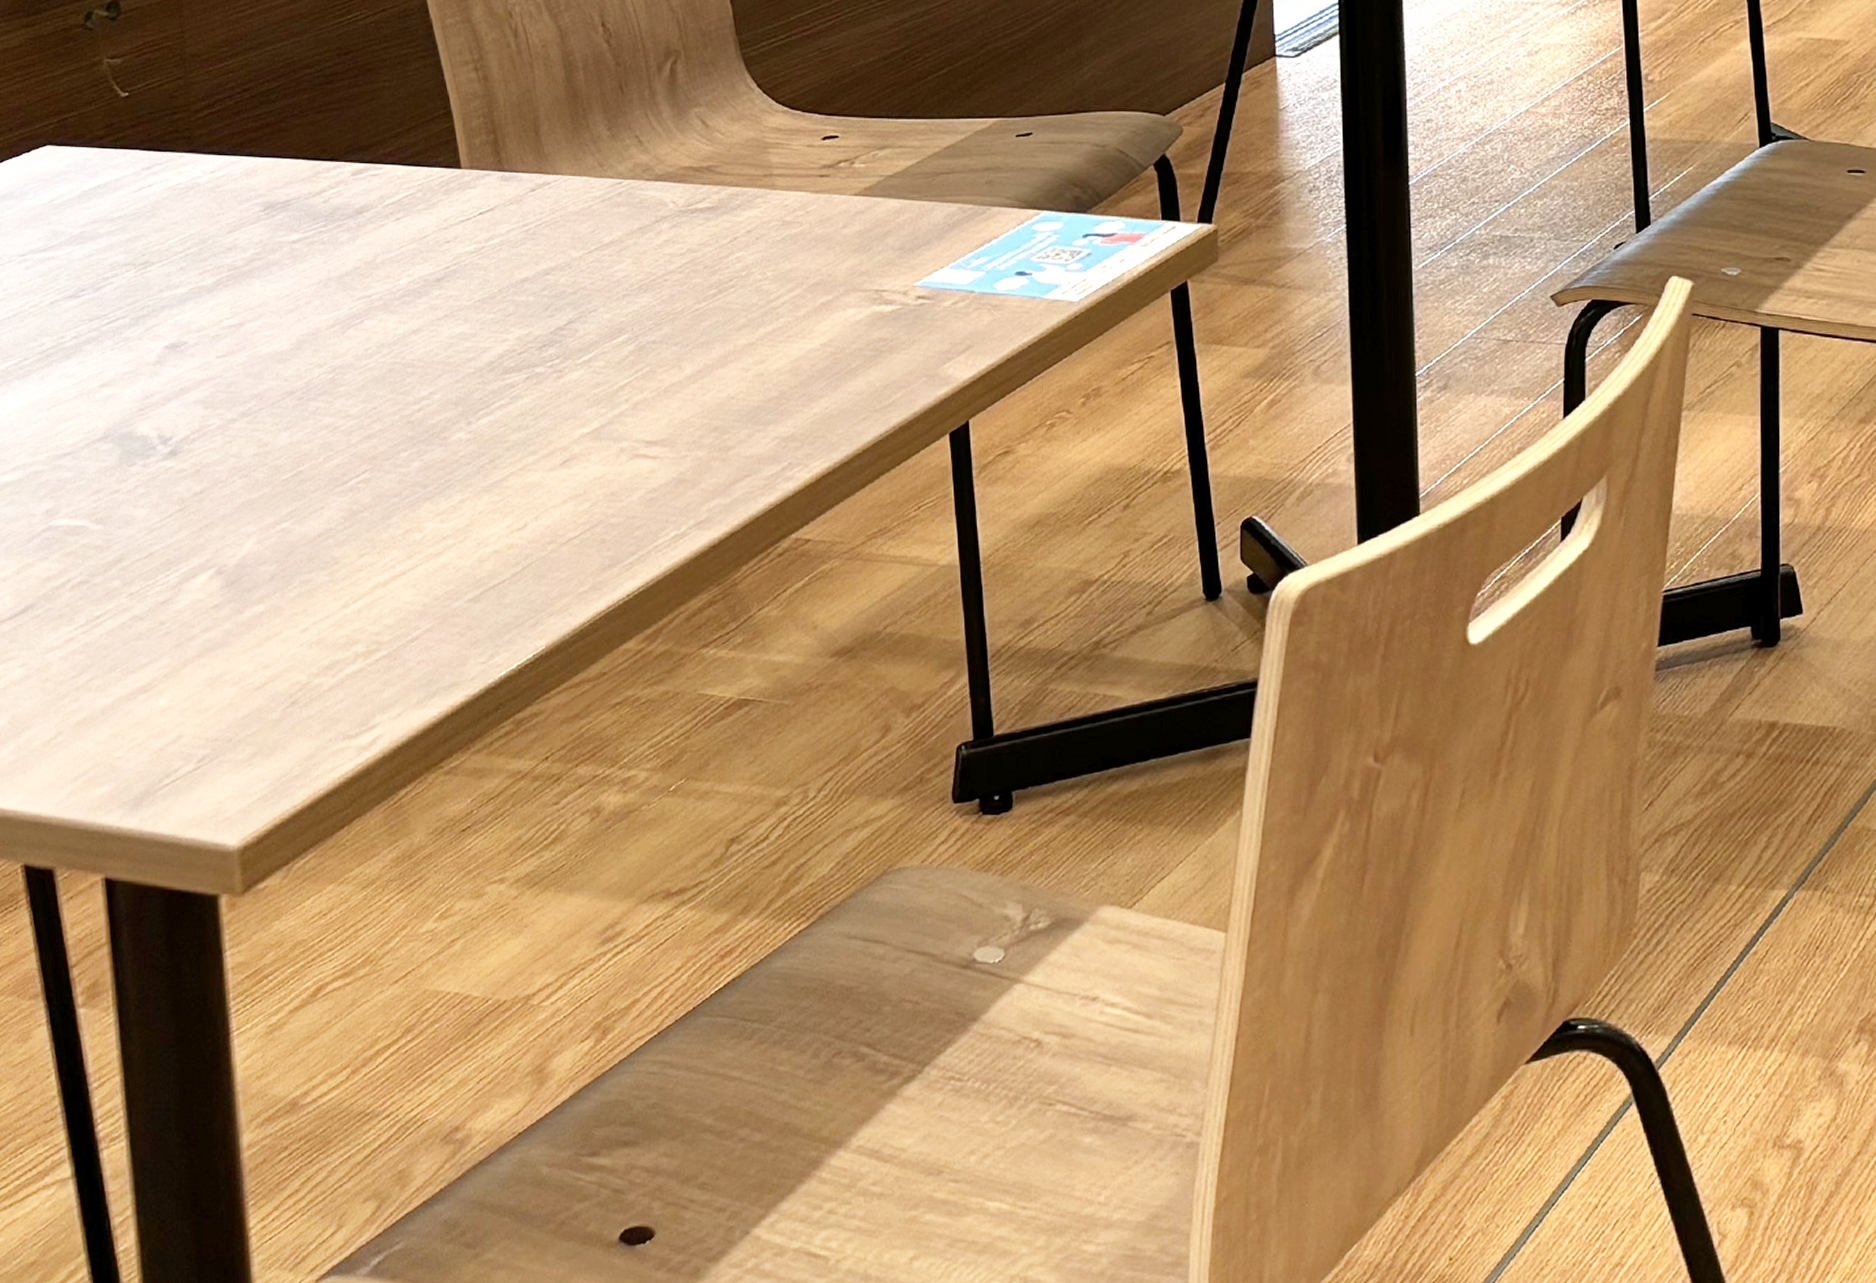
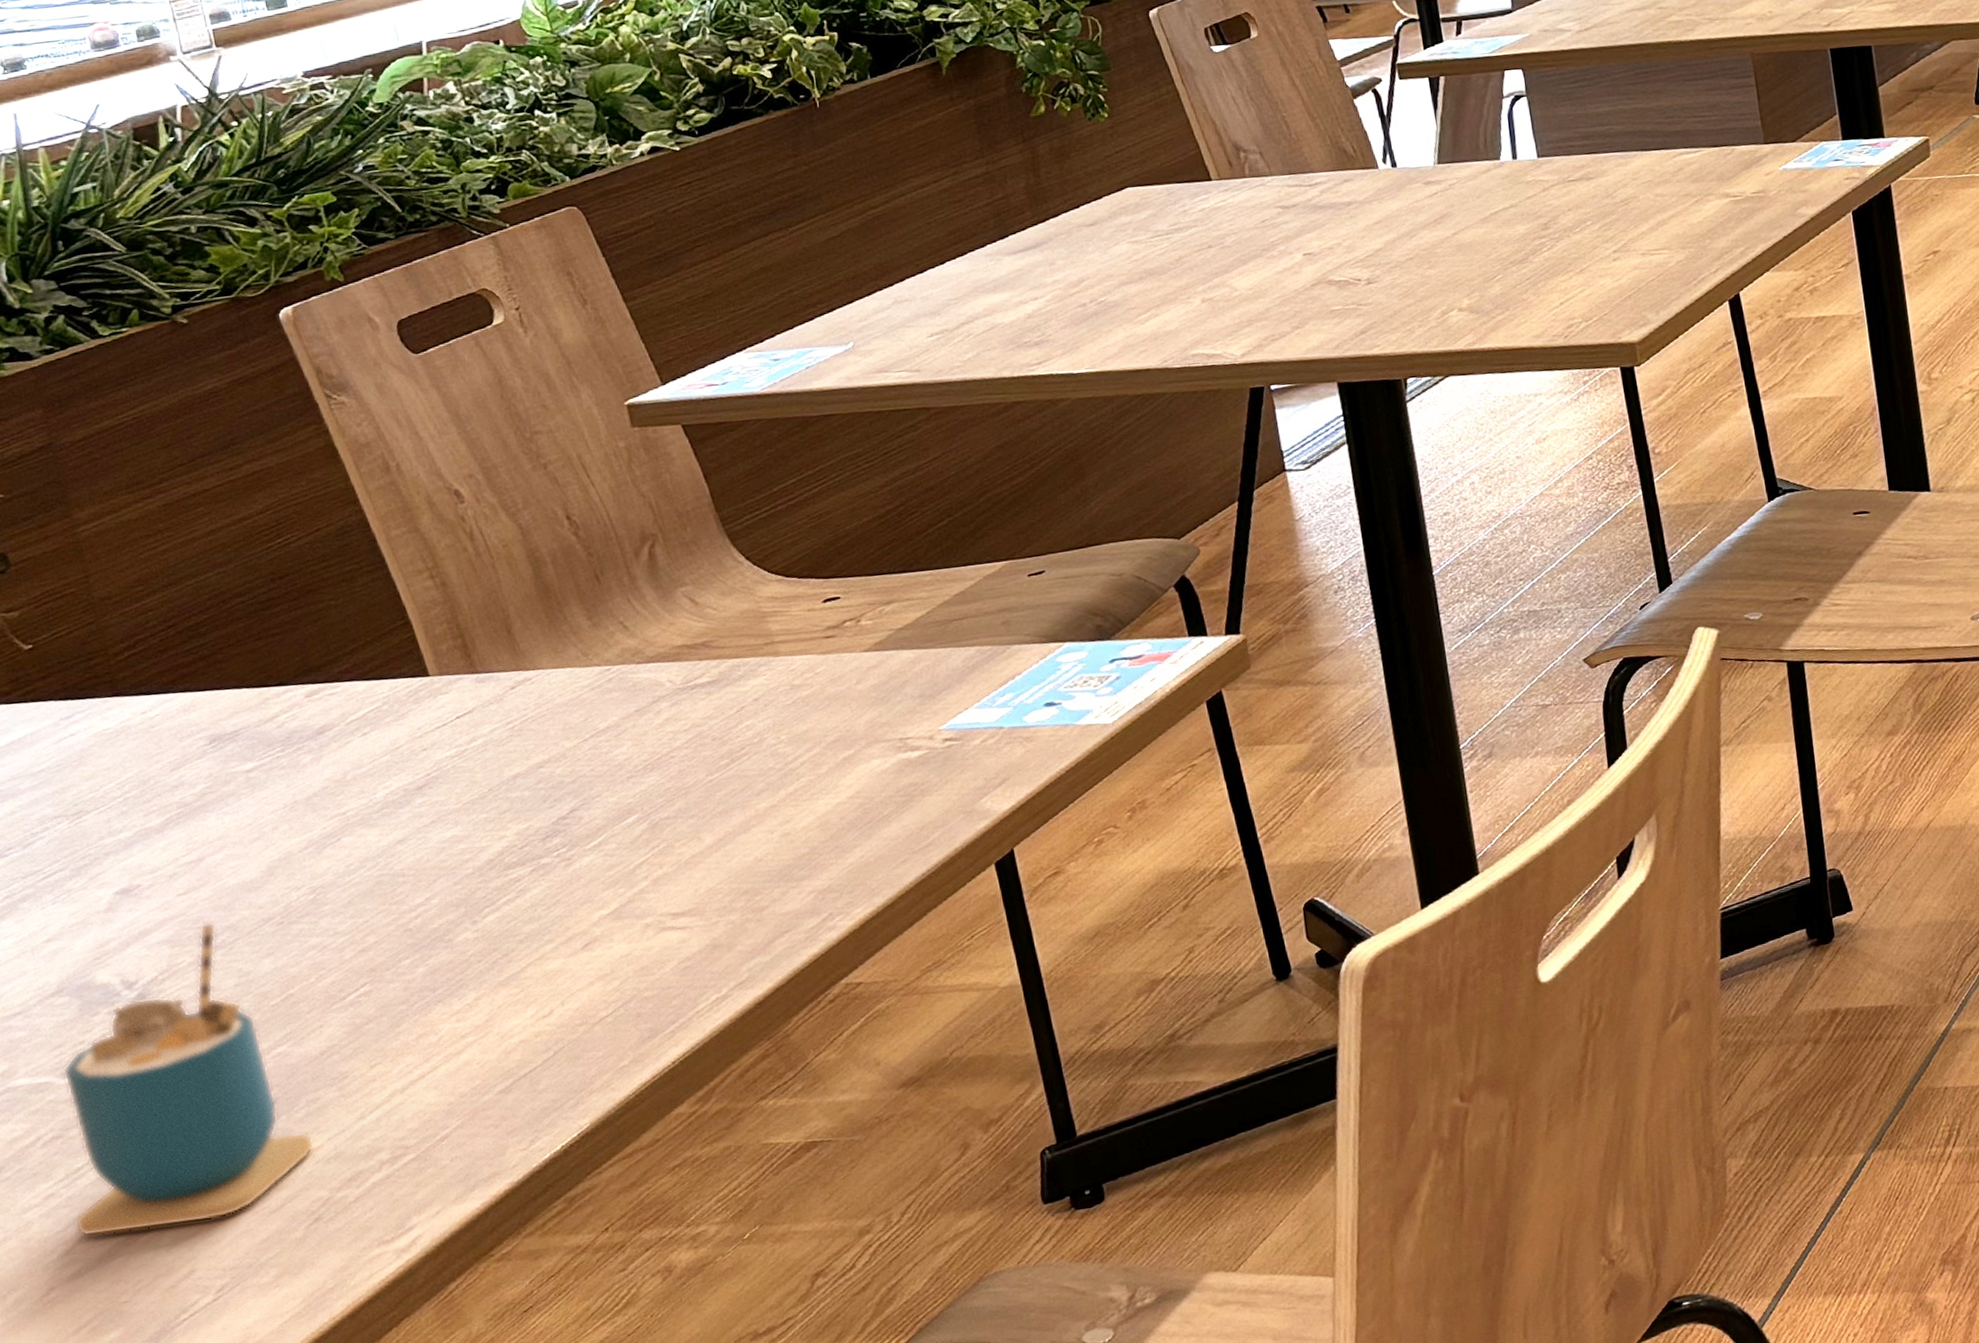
cup: none [87,388,301,688] -> present [63,922,315,1237]

